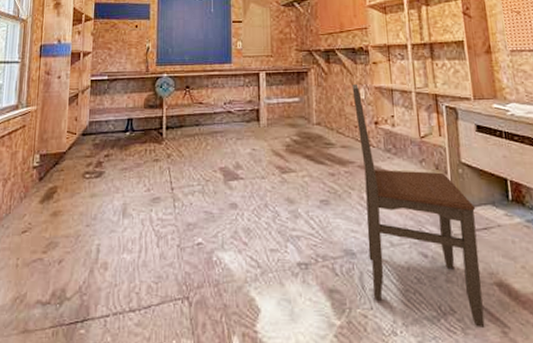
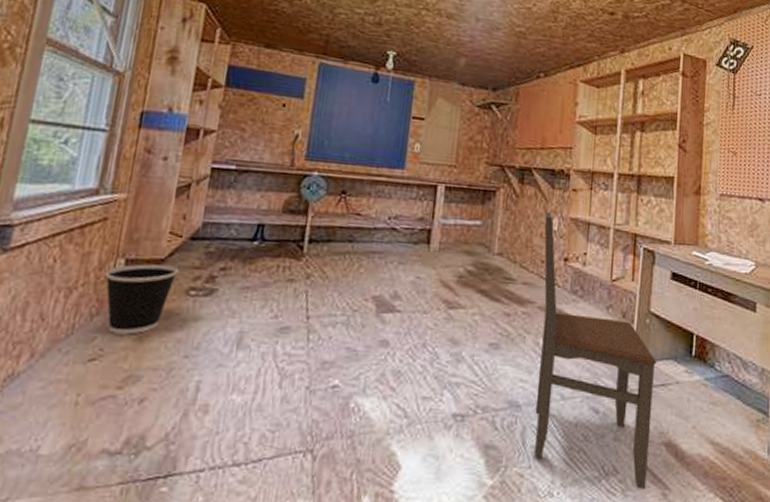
wastebasket: none [27,157,76,211] -> present [105,264,179,335]

